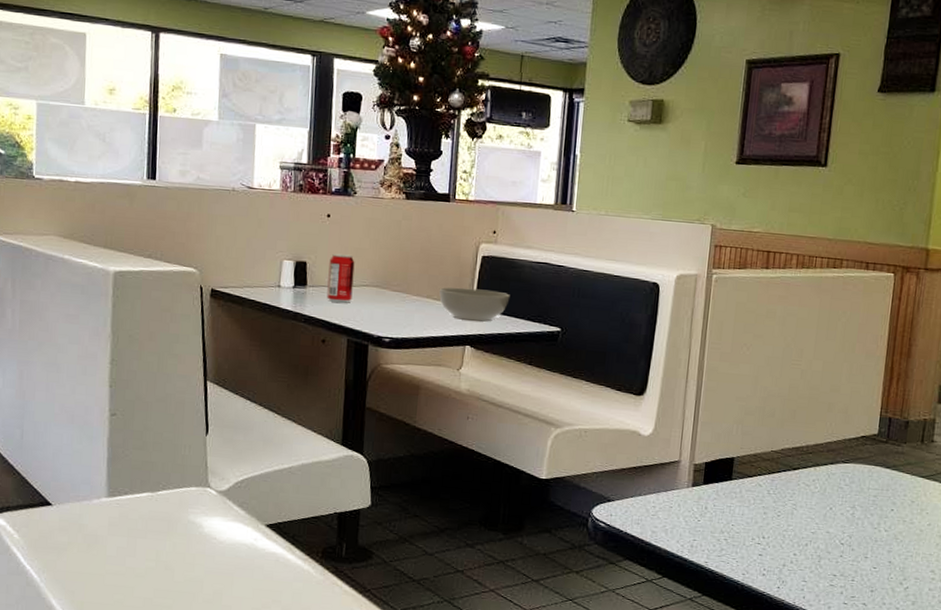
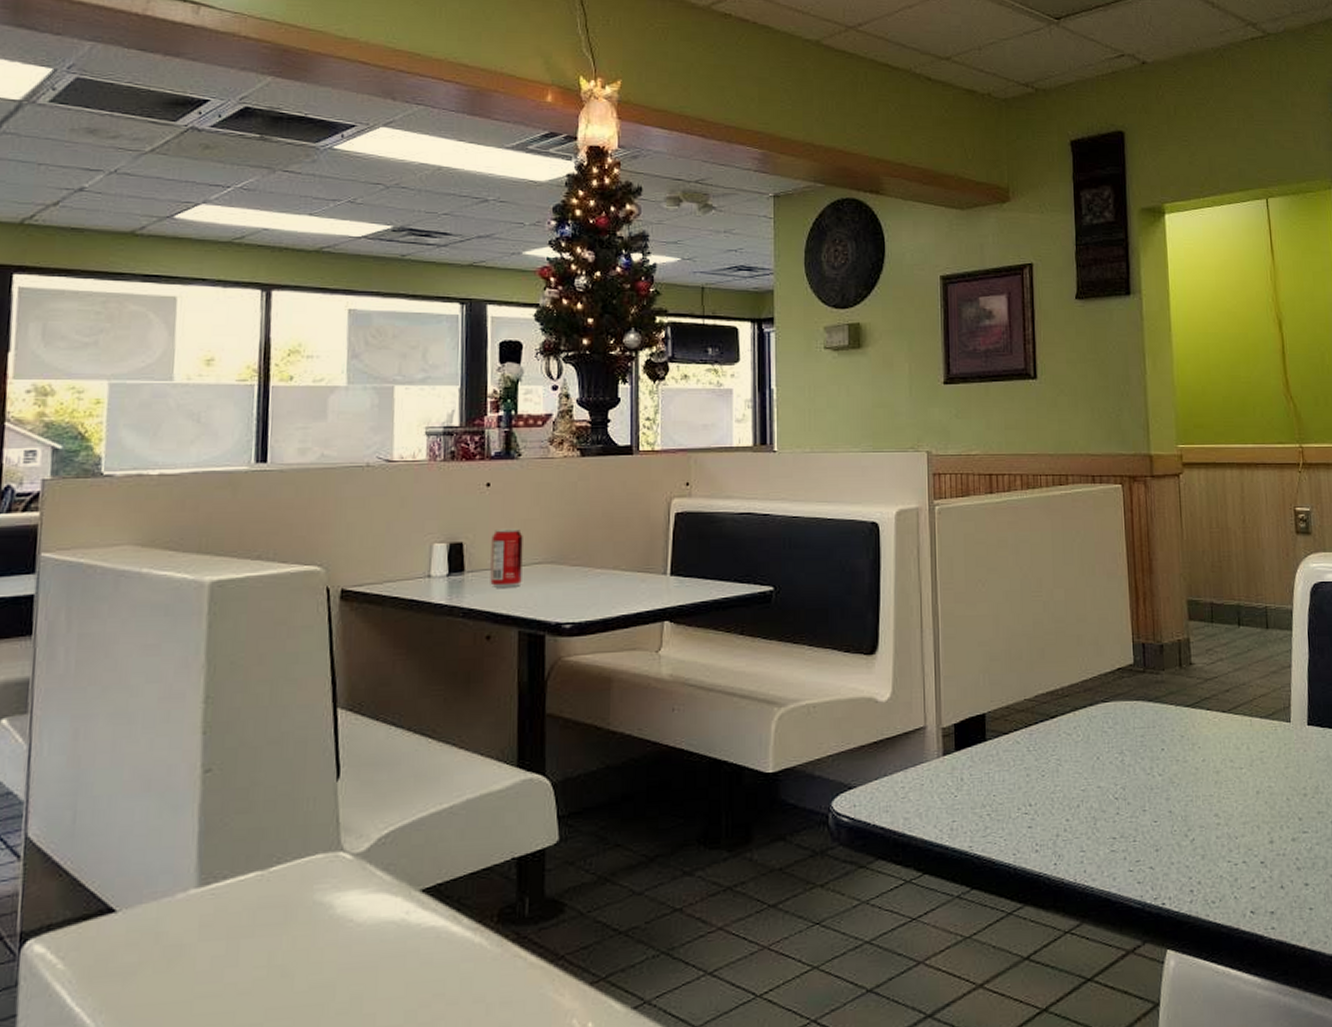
bowl: present [438,287,510,322] -> none [627,551,712,591]

